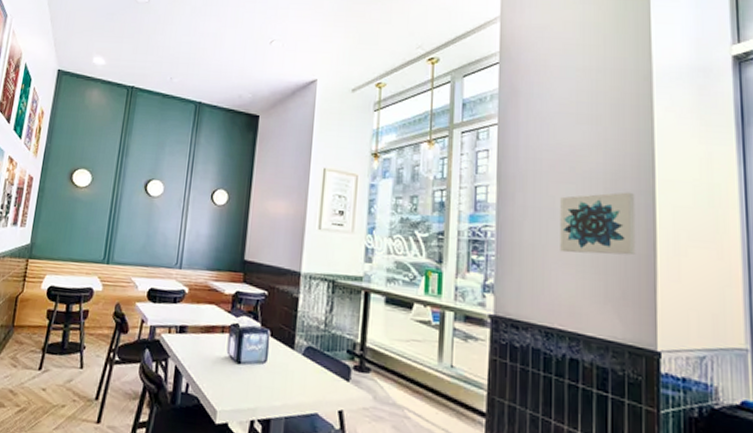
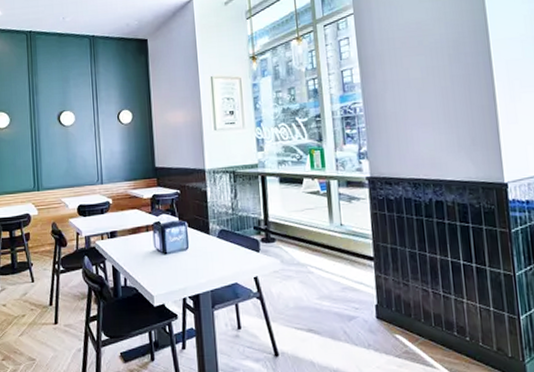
wall art: present [560,192,636,256] -> none [413,54,480,115]

